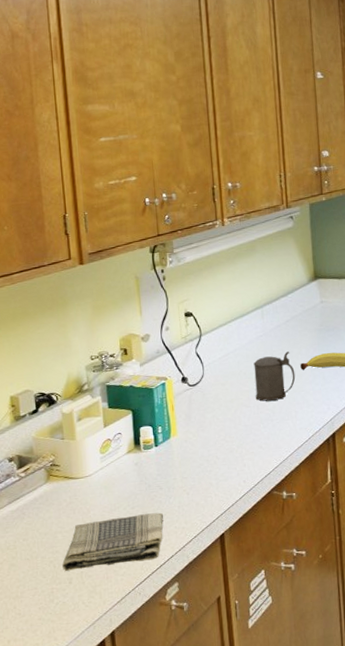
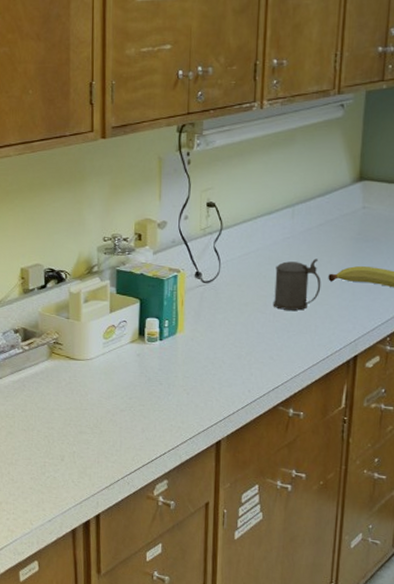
dish towel: present [62,512,164,571] -> none [56,405,161,453]

